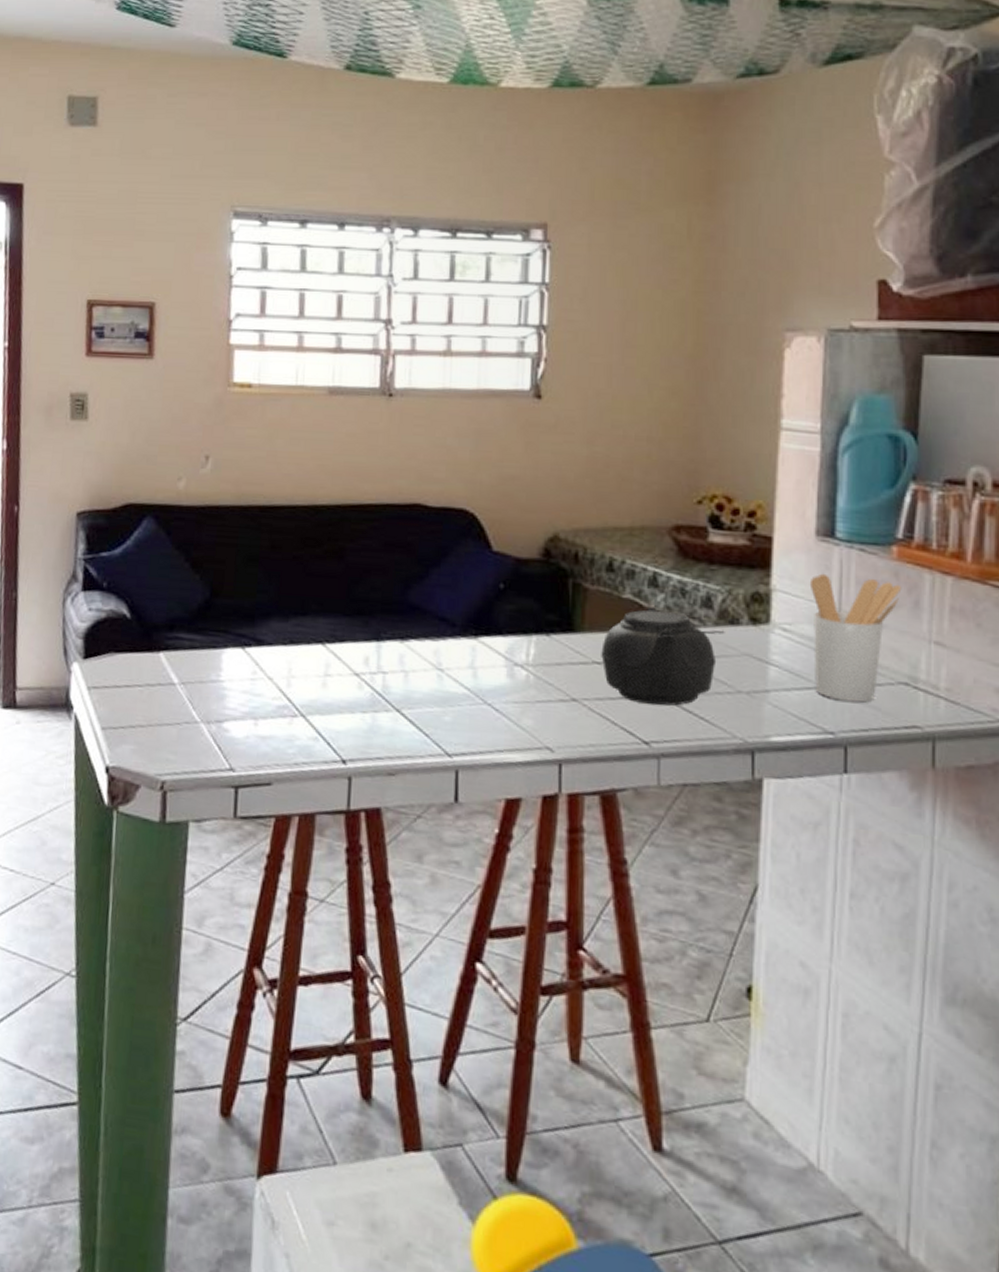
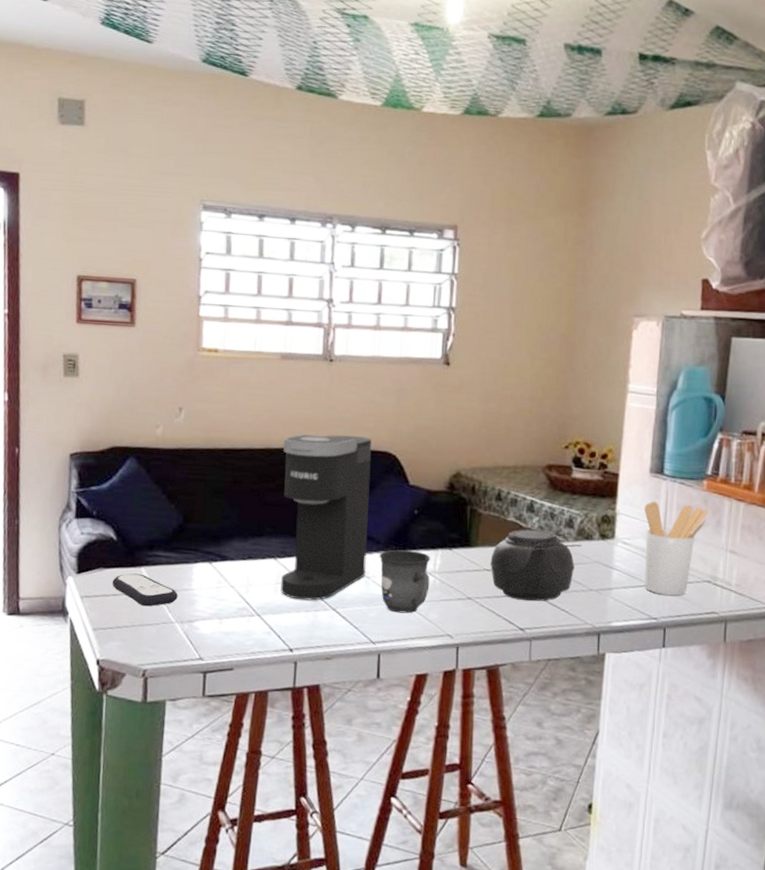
remote control: none [124,659,204,702] -> present [112,573,178,607]
coffee maker: none [330,487,443,699] -> present [280,434,372,601]
mug: none [455,634,522,718] -> present [379,549,430,614]

